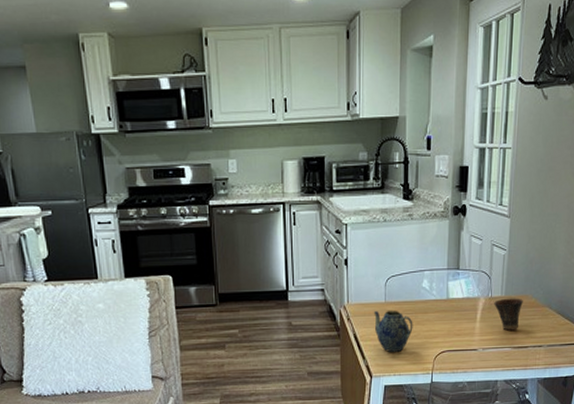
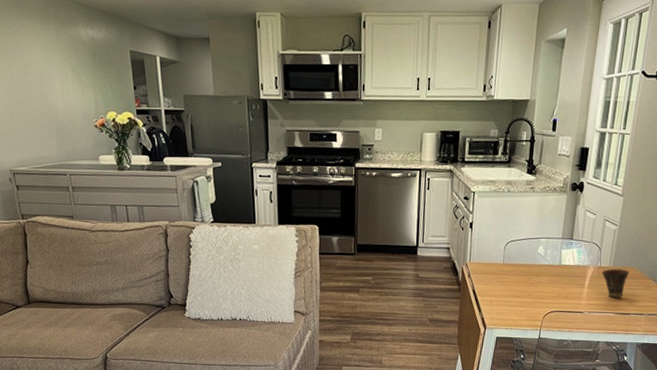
teapot: present [373,311,413,353] -> none [491,271,527,309]

